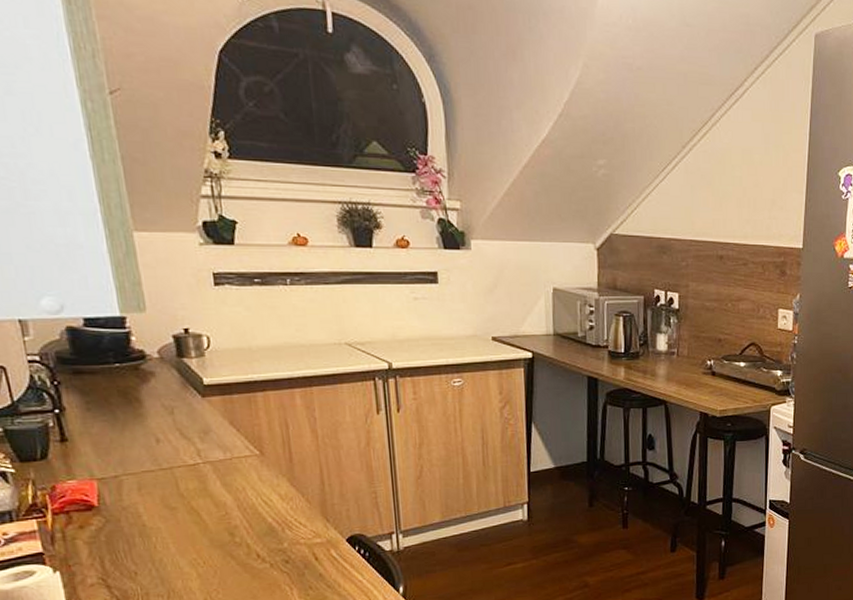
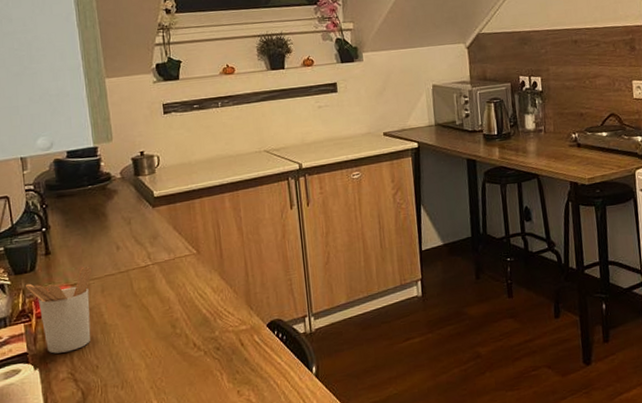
utensil holder: none [36,459,126,556] -> present [26,266,93,354]

